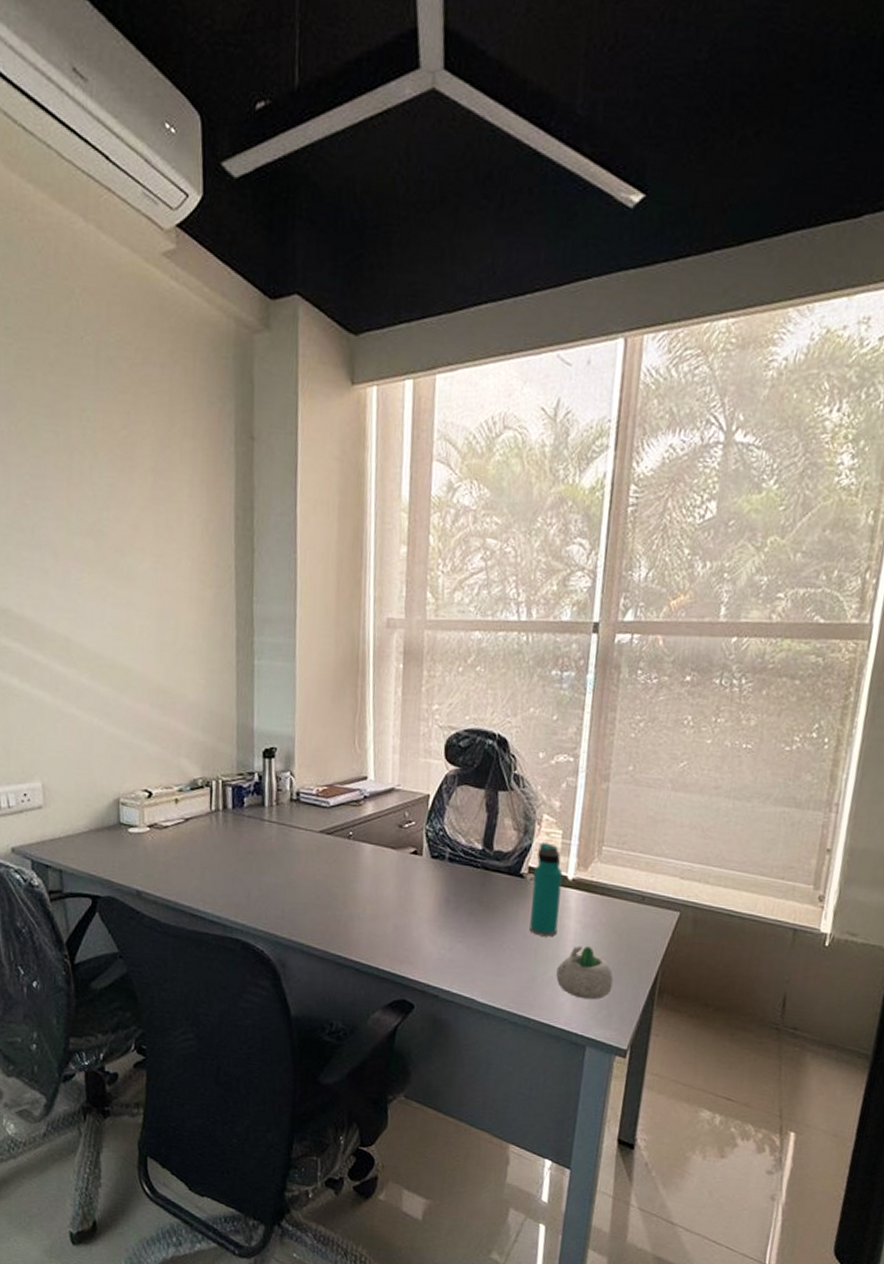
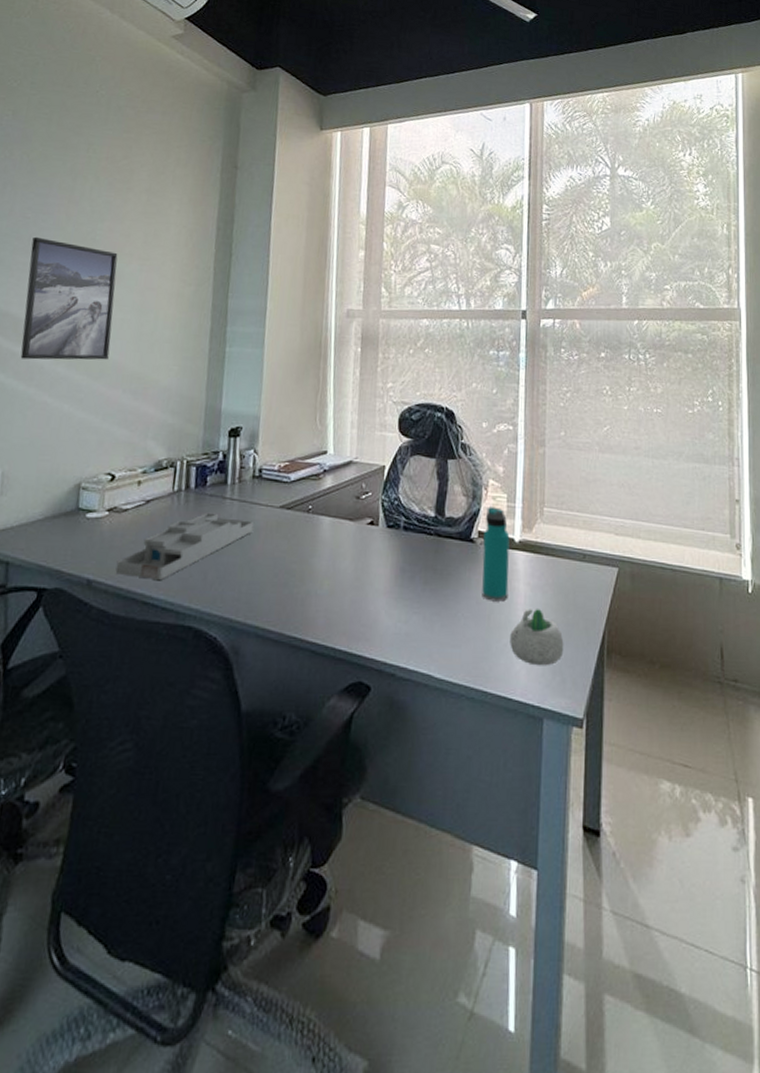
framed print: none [35,528,132,672] -> present [20,236,118,360]
desk organizer: none [162,833,294,896] -> present [115,512,254,581]

